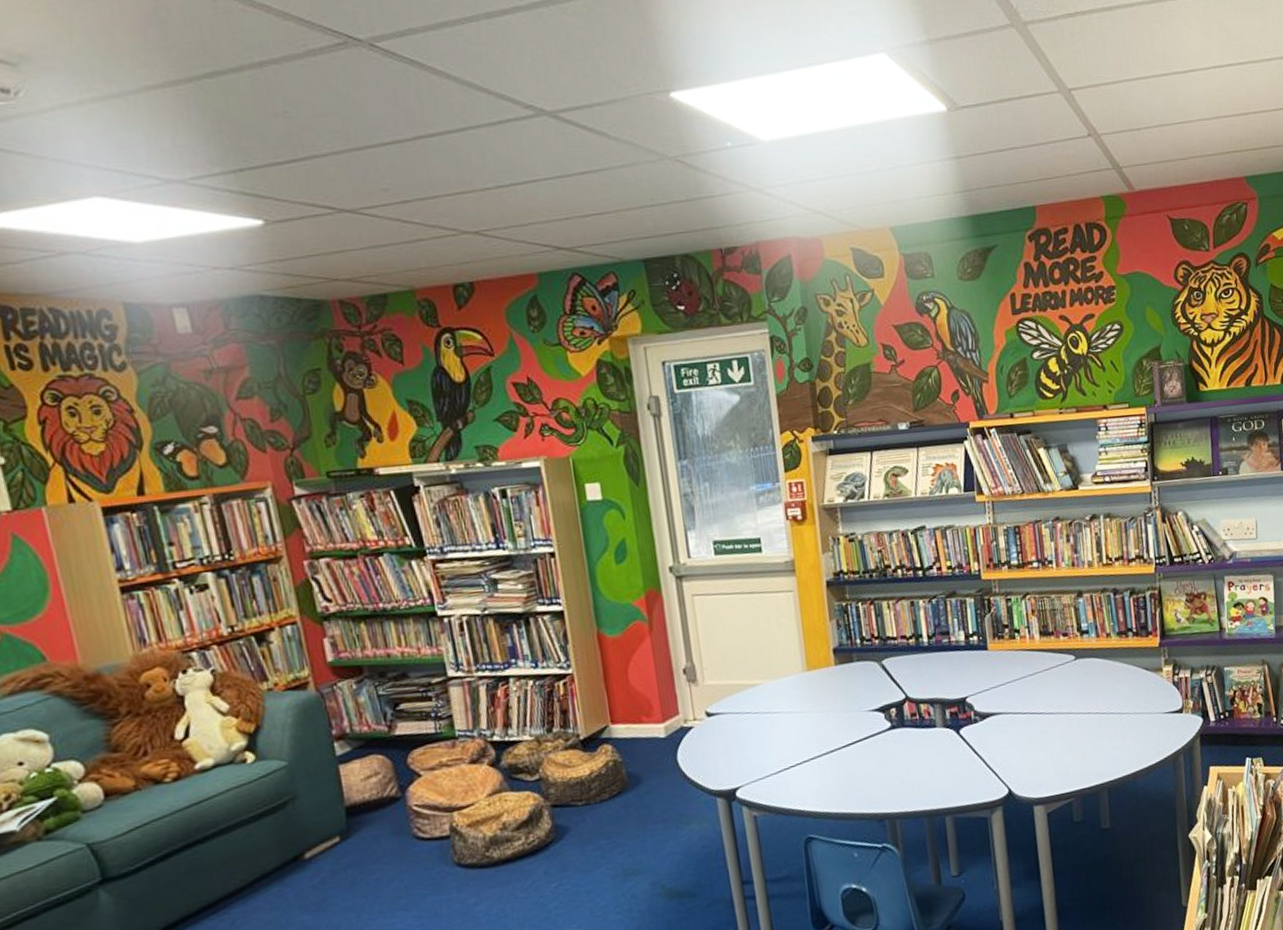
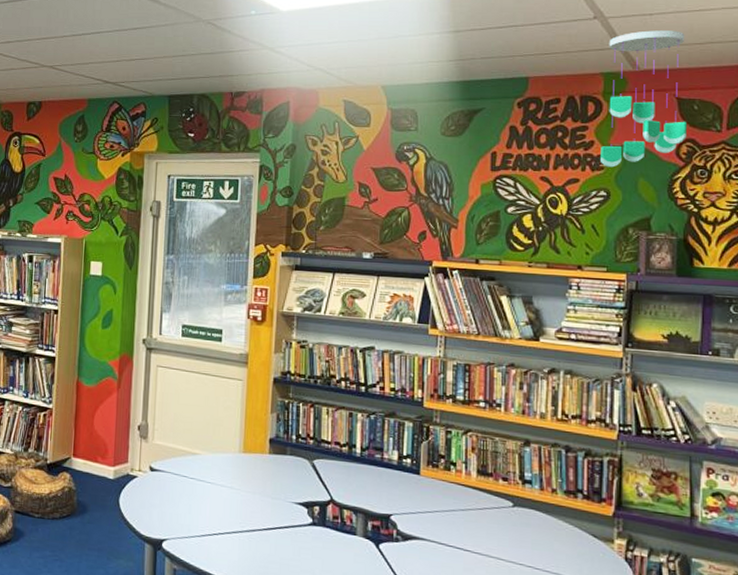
ceiling mobile: none [1104,146,1182,299] -> present [601,30,688,168]

